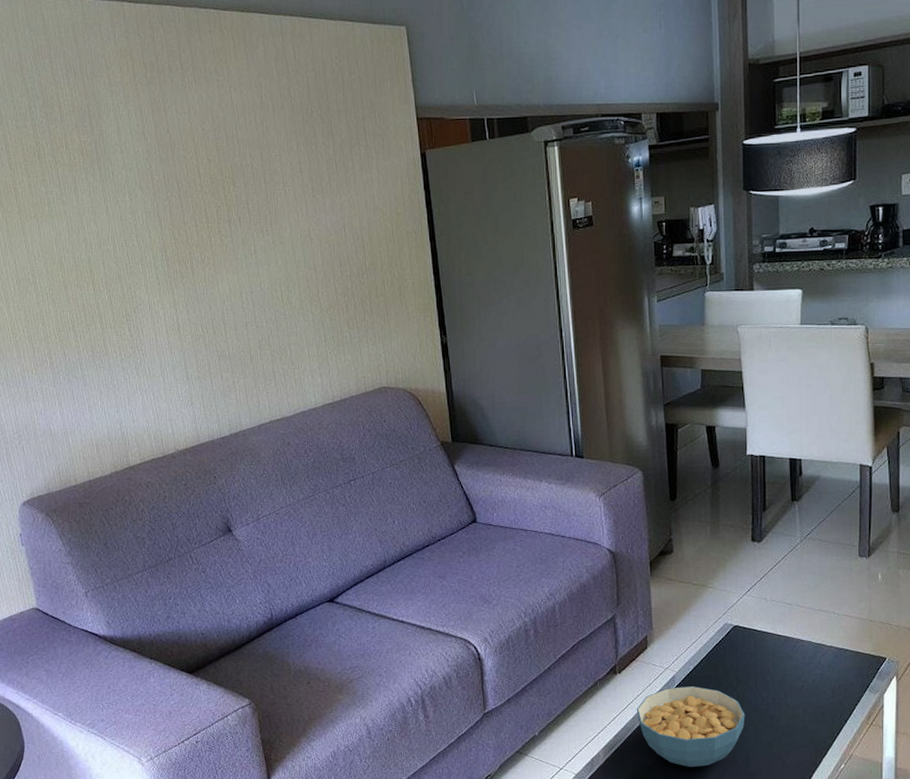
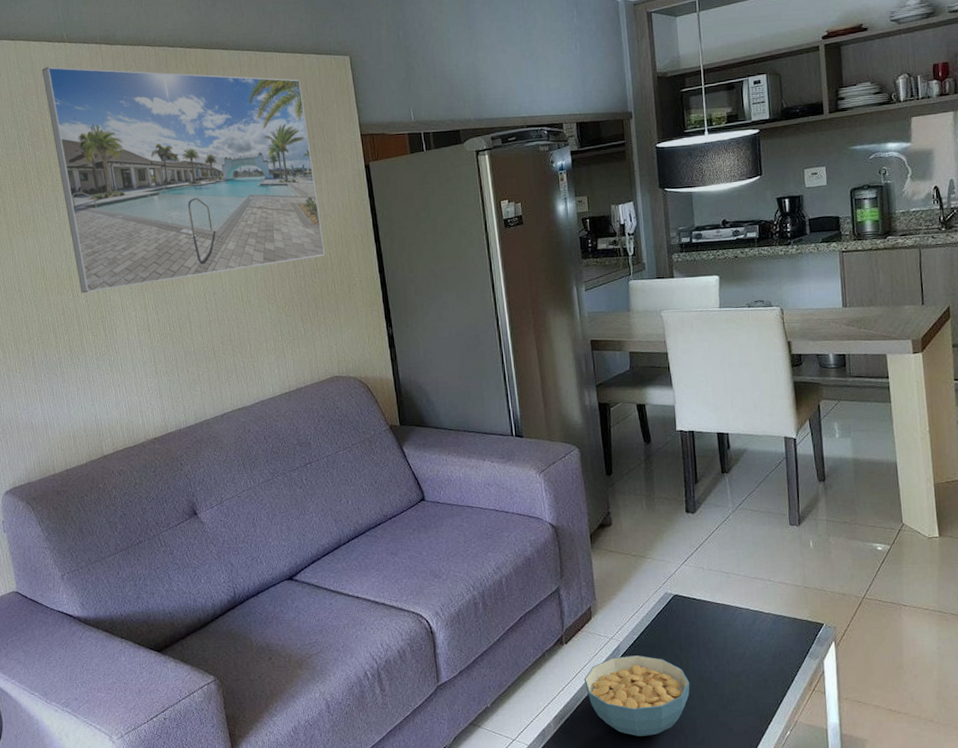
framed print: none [55,26,375,287] -> present [42,66,326,293]

